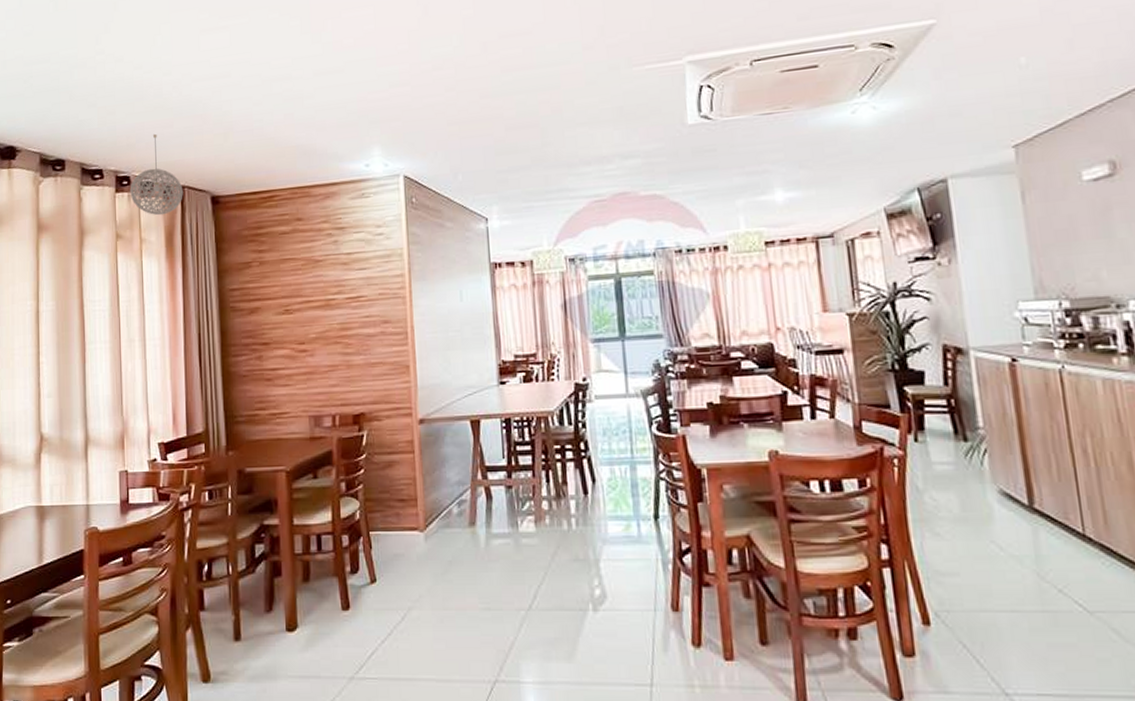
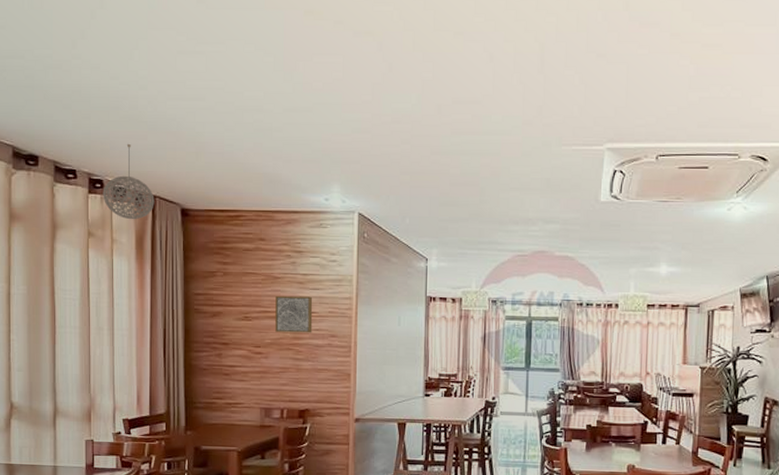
wall art: none [318,278,362,324] -> present [275,295,313,333]

